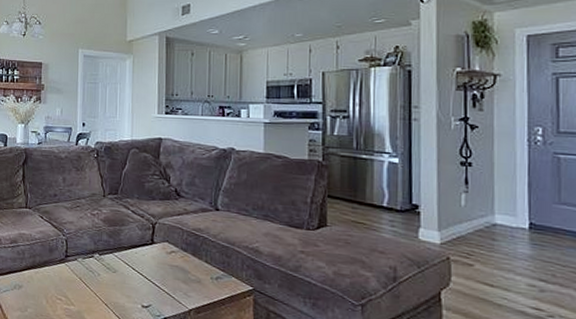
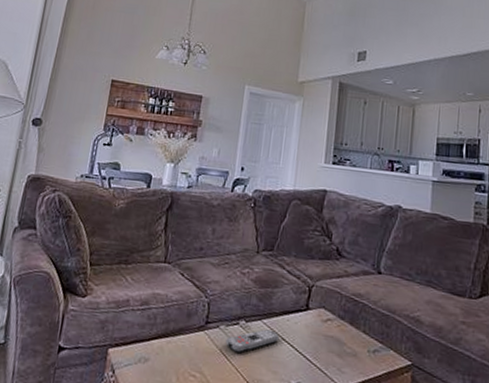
remote control: none [84,261,130,281] -> present [225,329,280,354]

